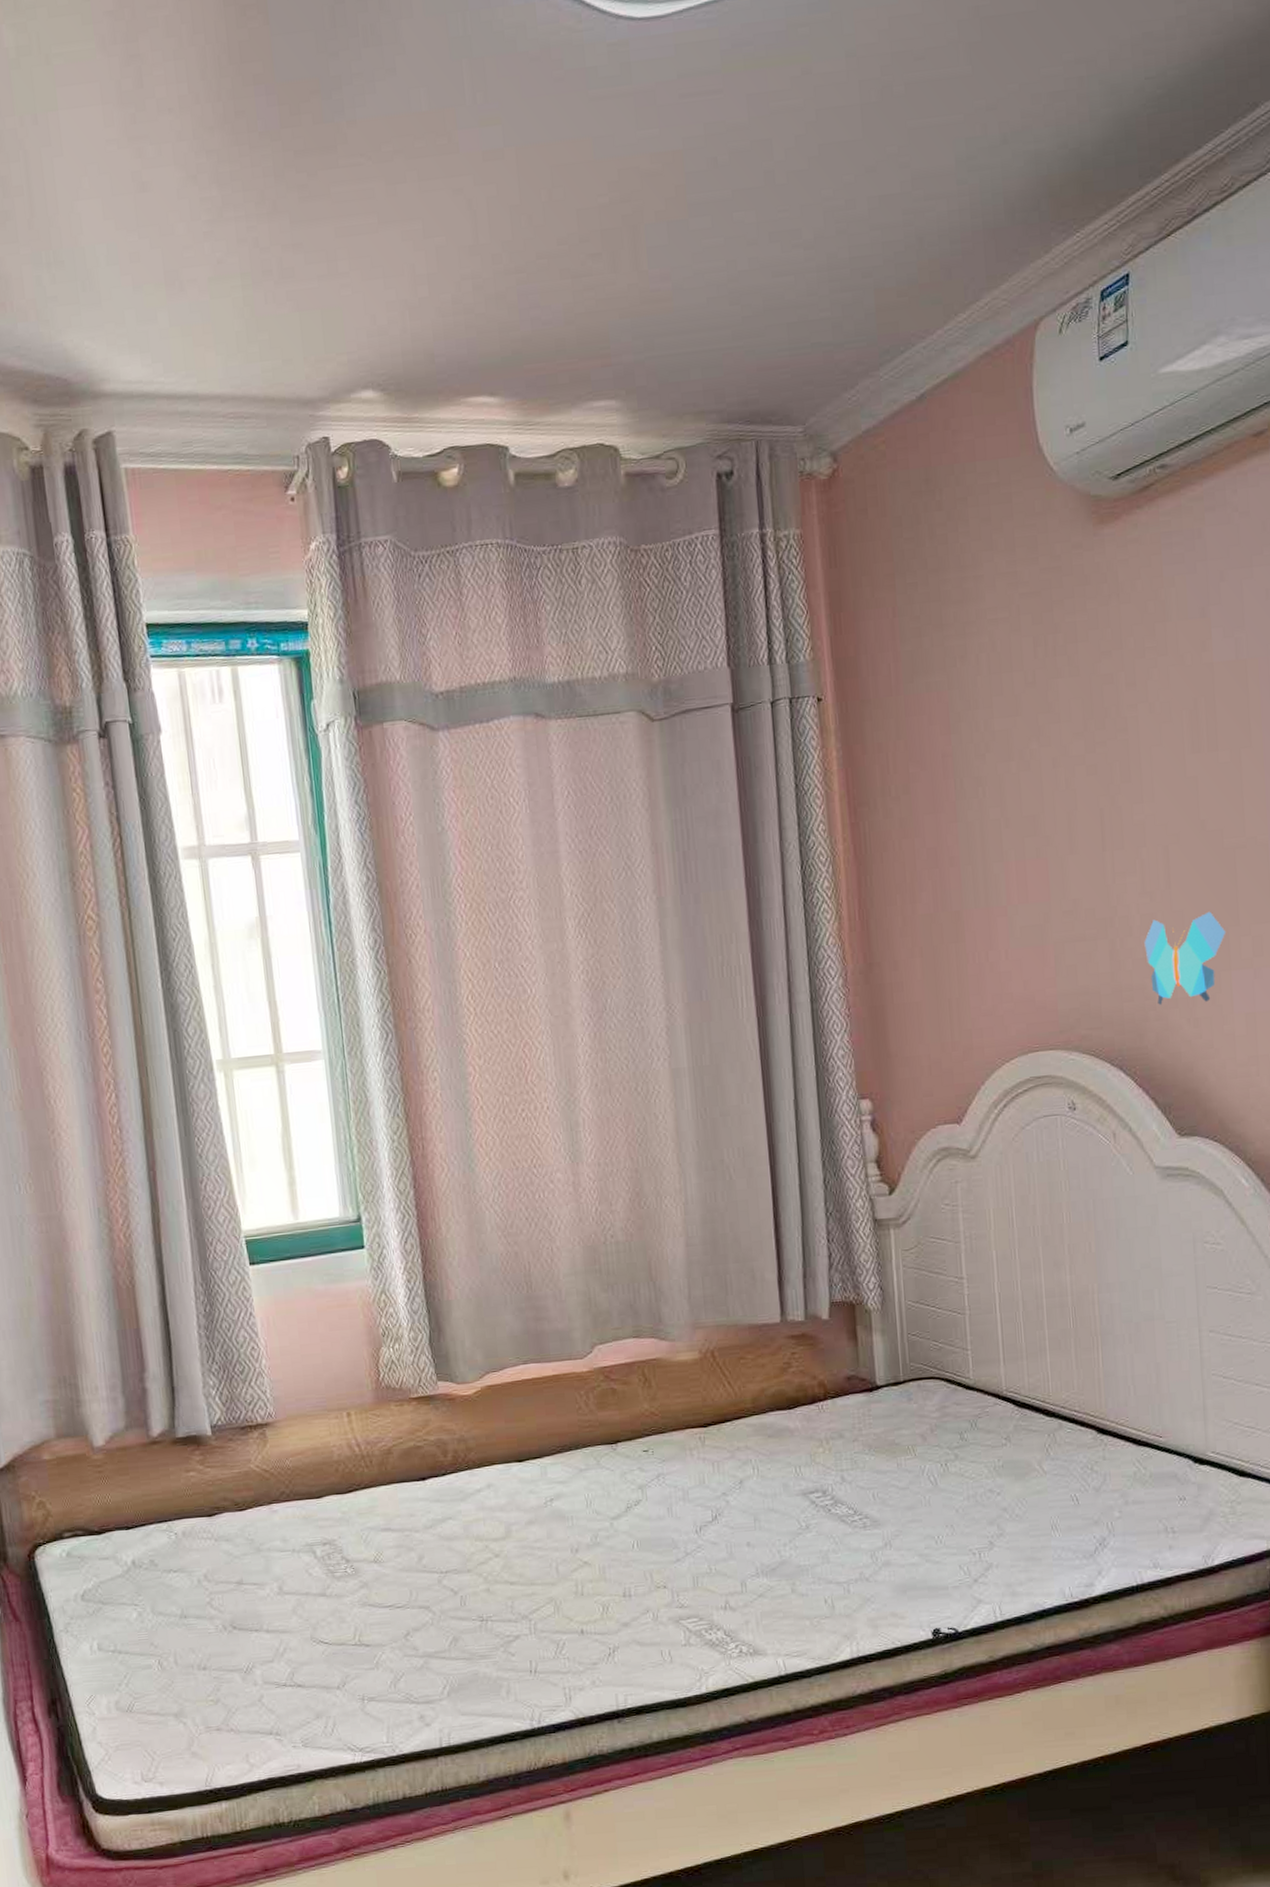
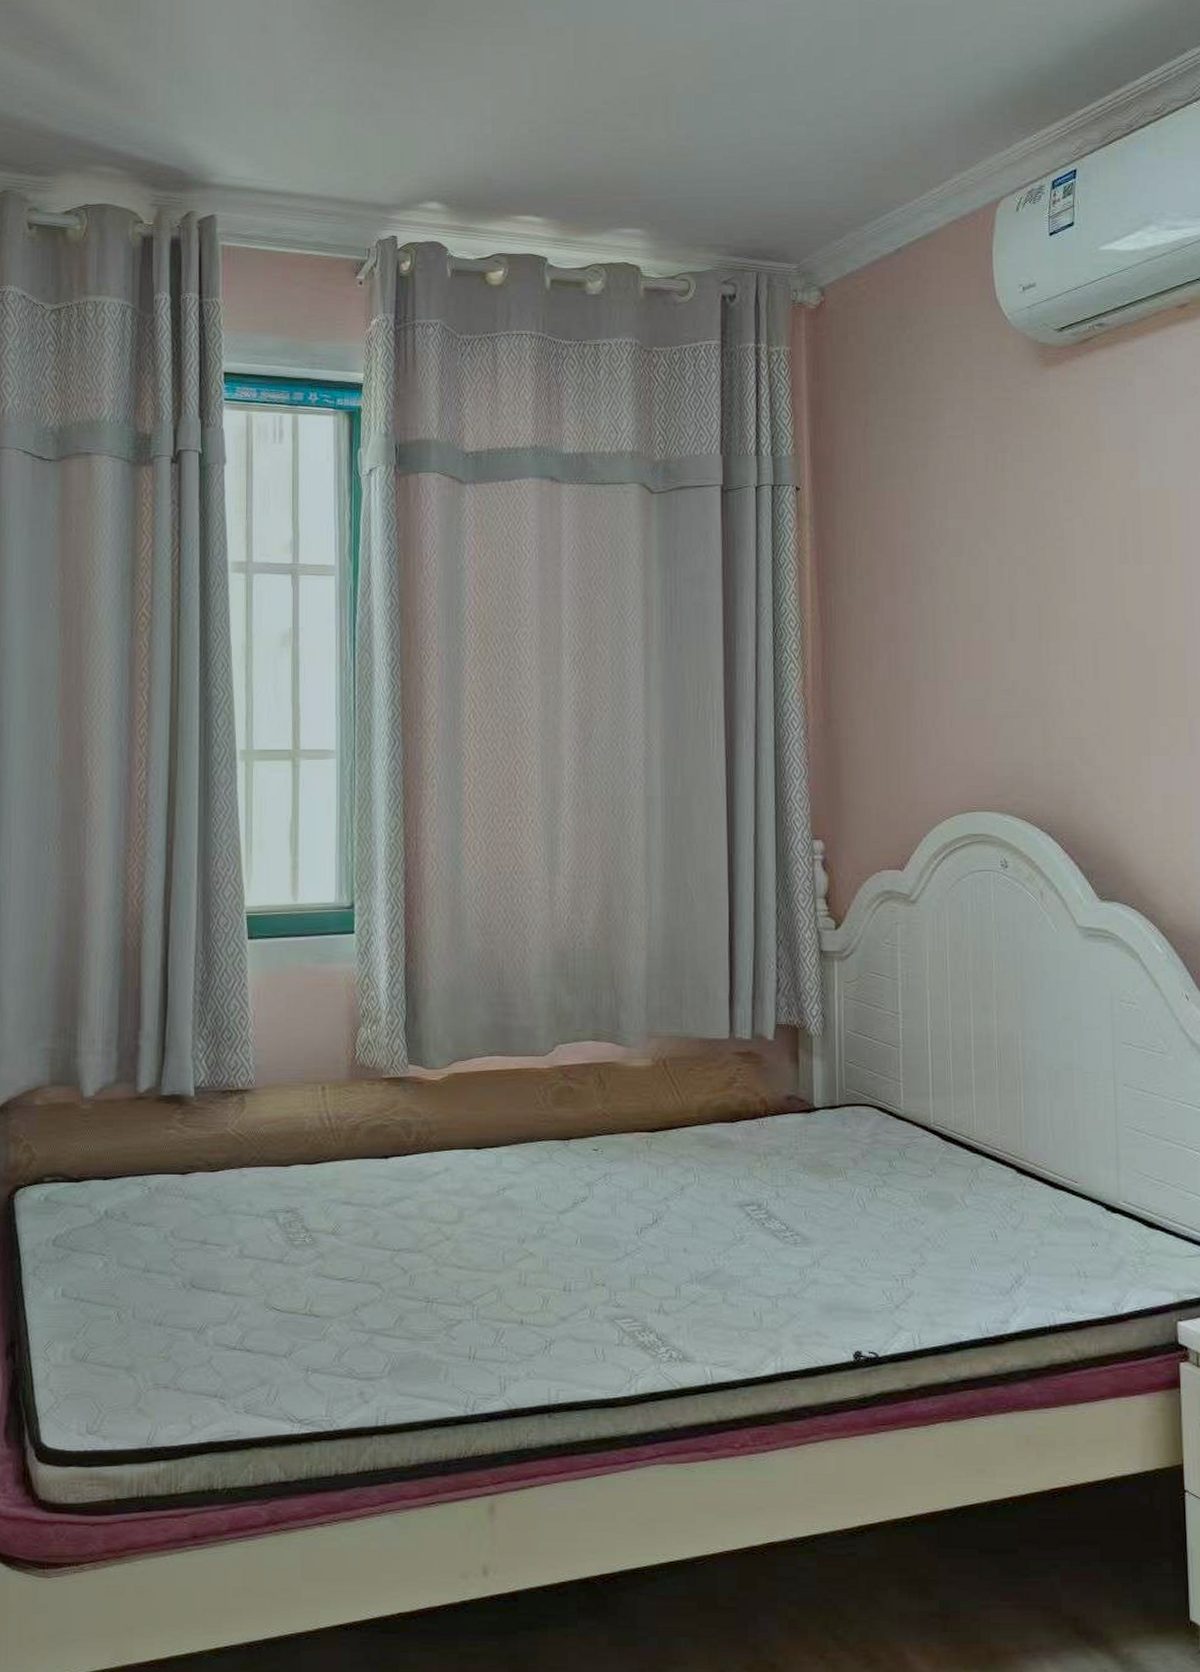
decorative butterfly: present [1144,911,1226,1006] -> none [1073,702,1147,781]

